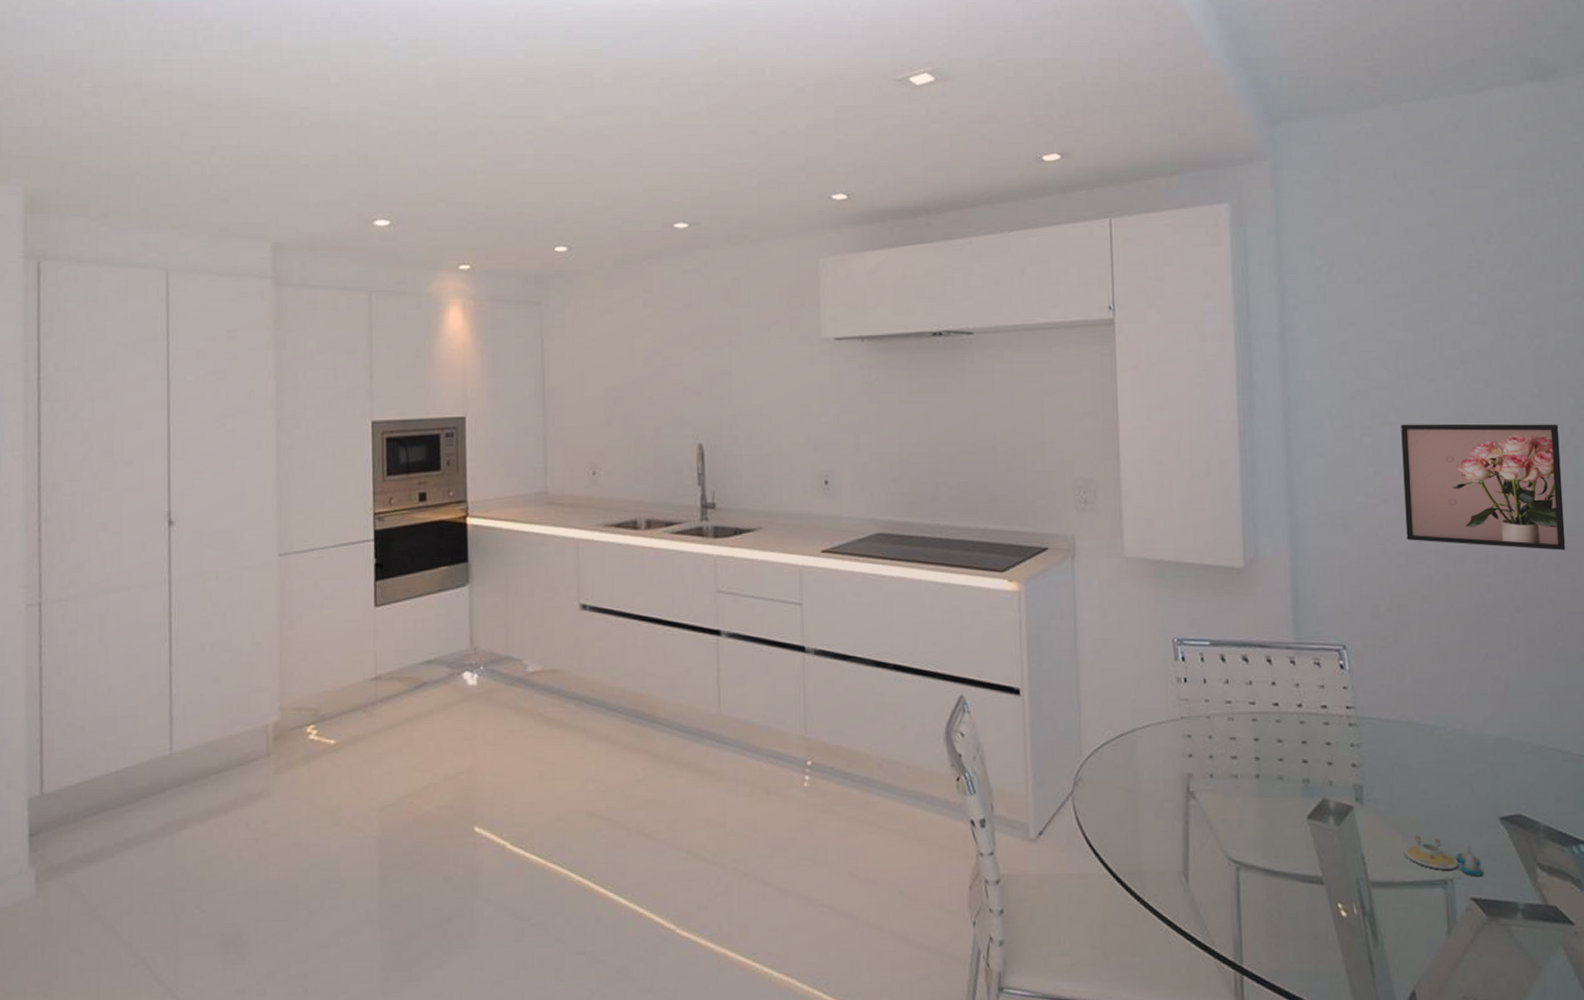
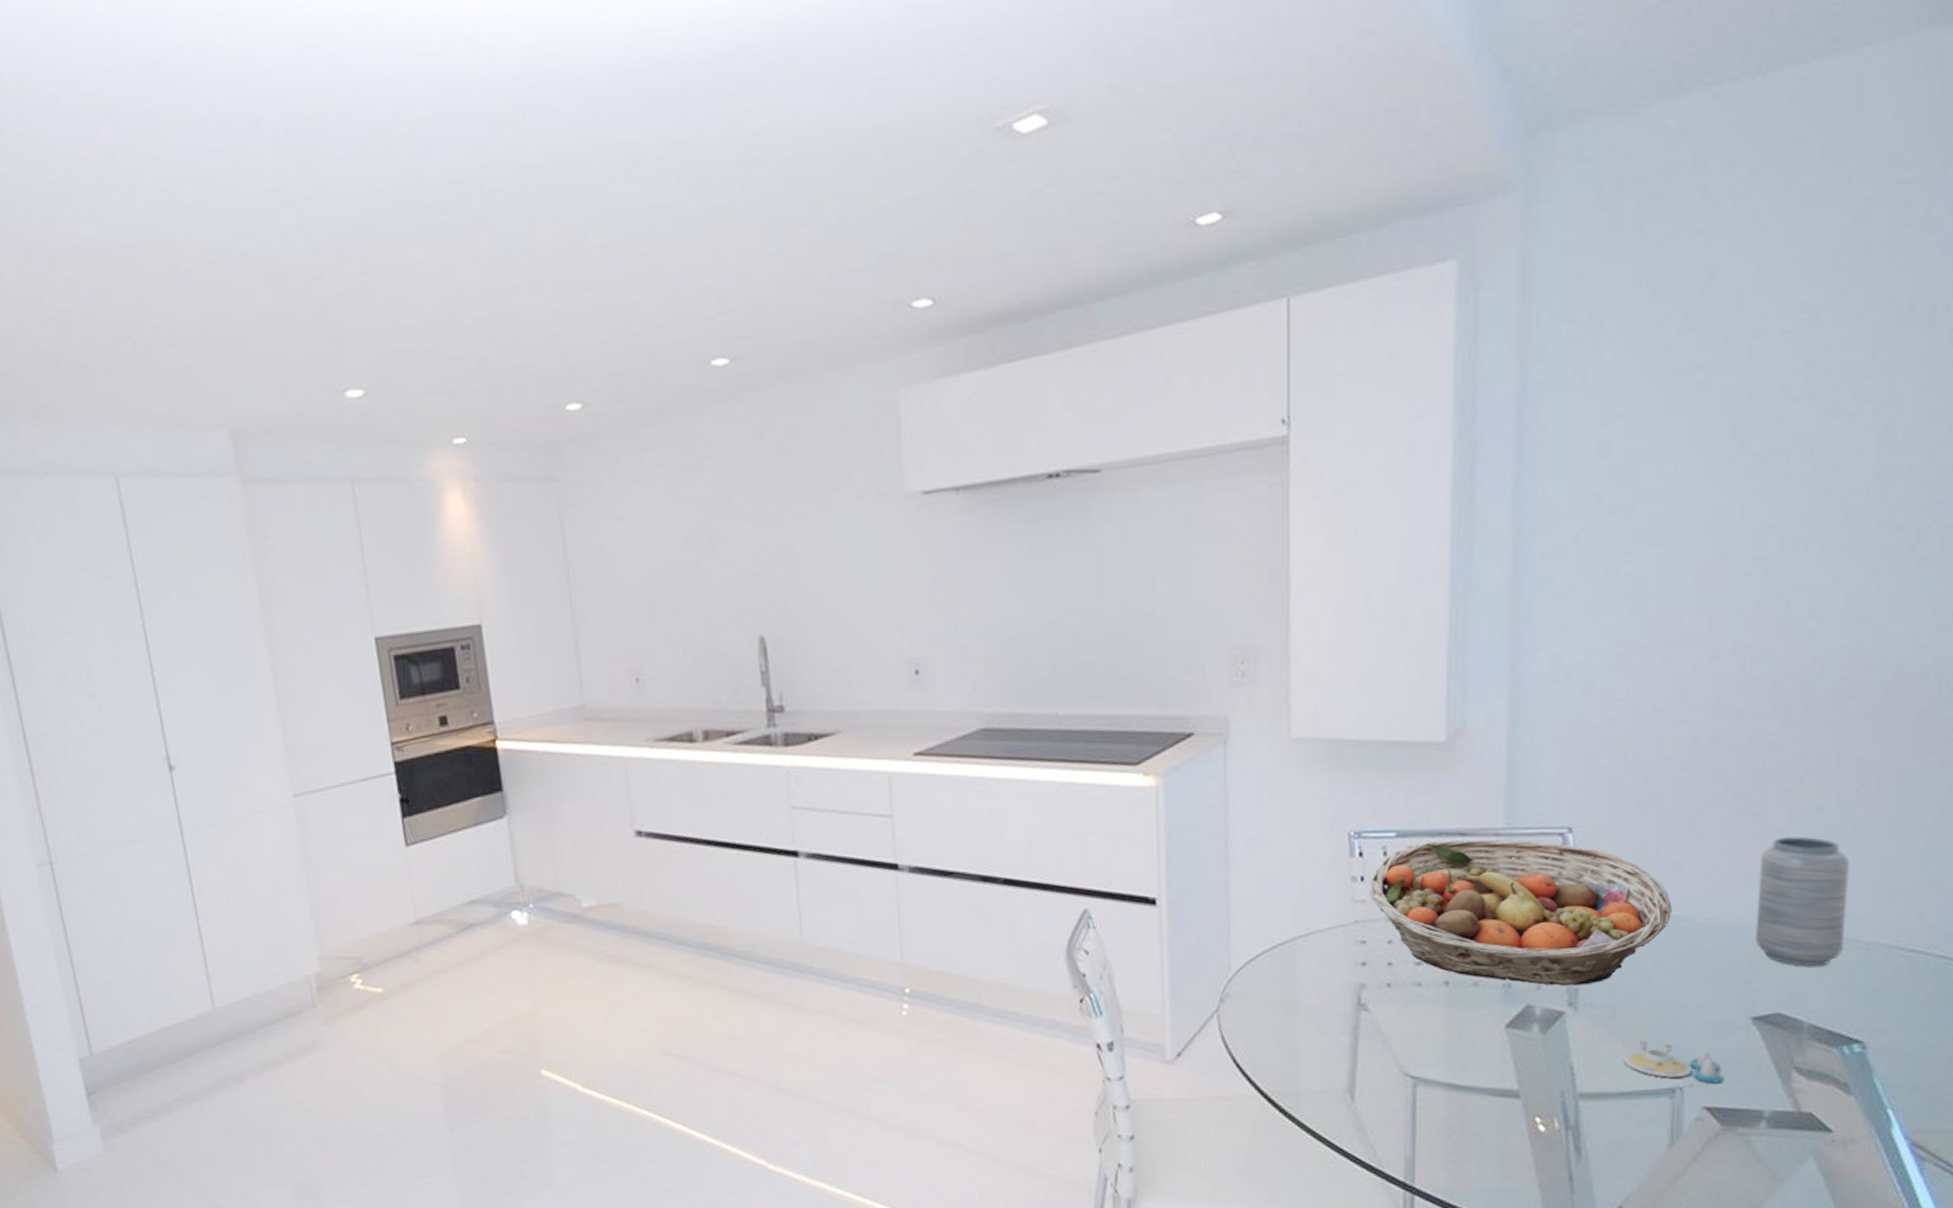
fruit basket: none [1191,650,1428,783] -> present [1368,839,1672,986]
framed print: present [1401,423,1566,550] -> none [1667,528,1901,695]
vase: none [1490,661,1562,775] -> present [1754,835,1851,967]

